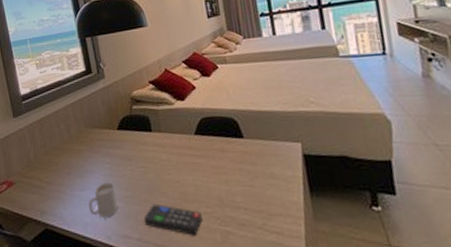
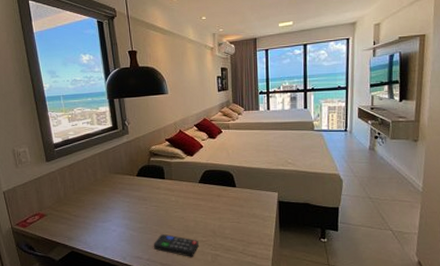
mug: present [88,182,119,217] -> none [109,217,133,243]

